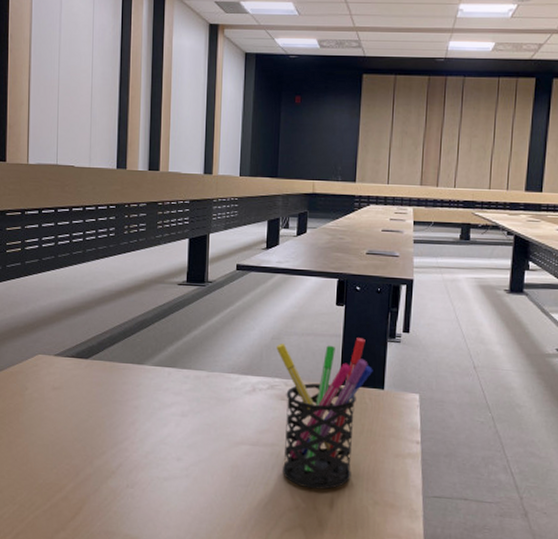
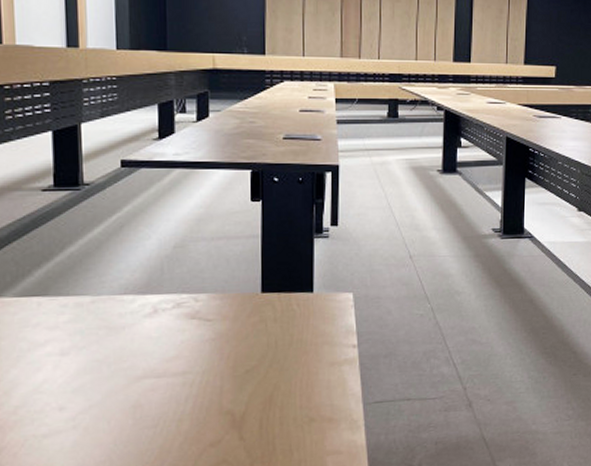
pen holder: present [276,338,373,490] -> none [180,236,300,417]

